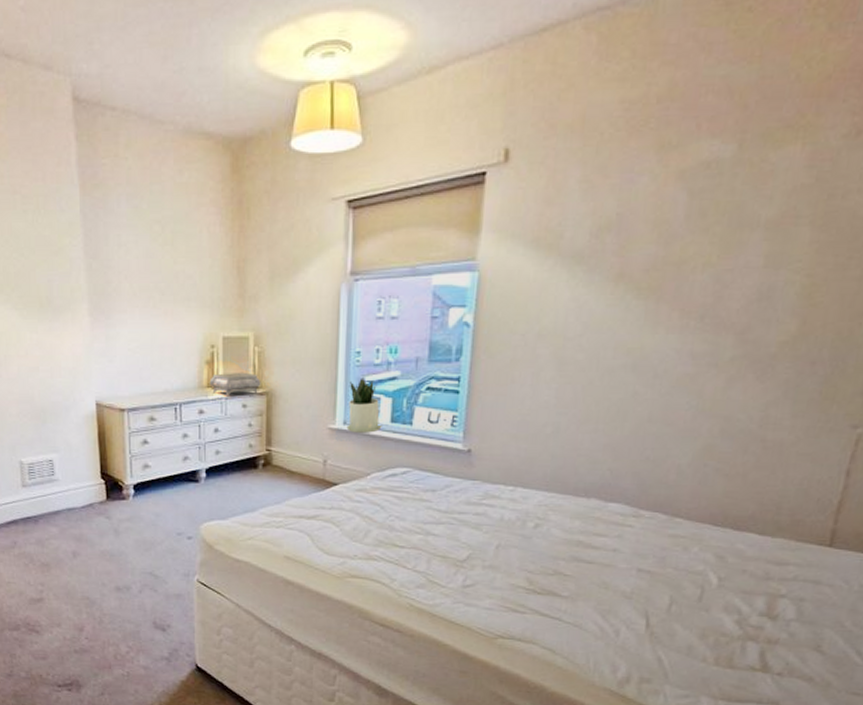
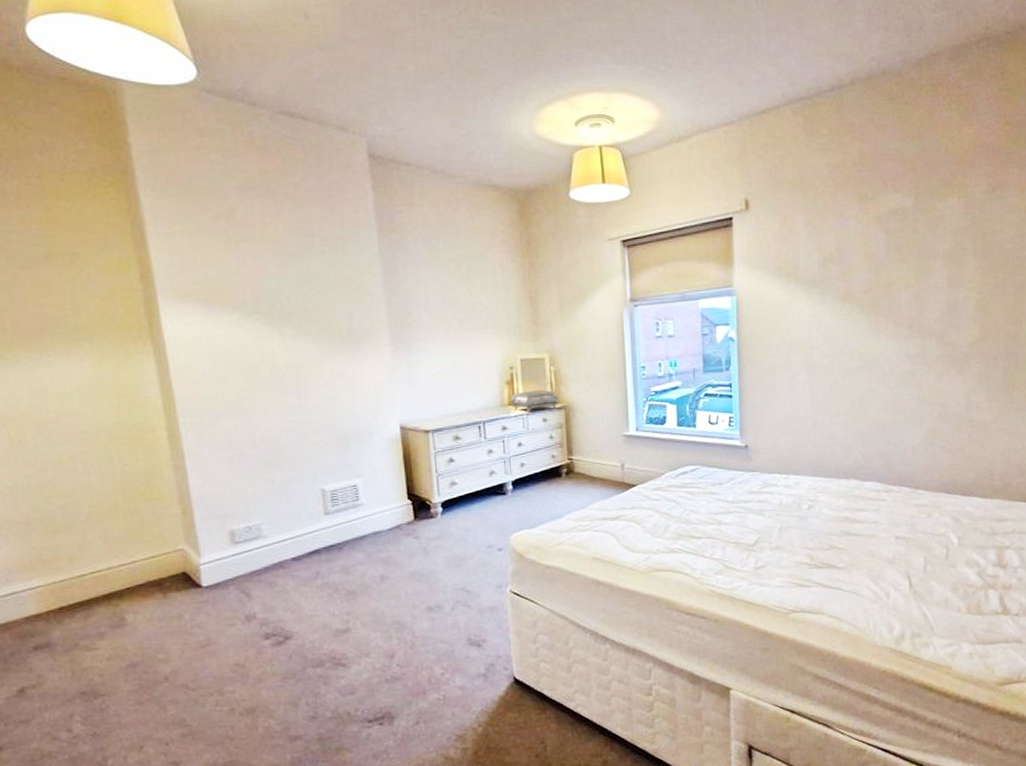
planter: present [346,378,382,434] -> none [638,388,670,439]

